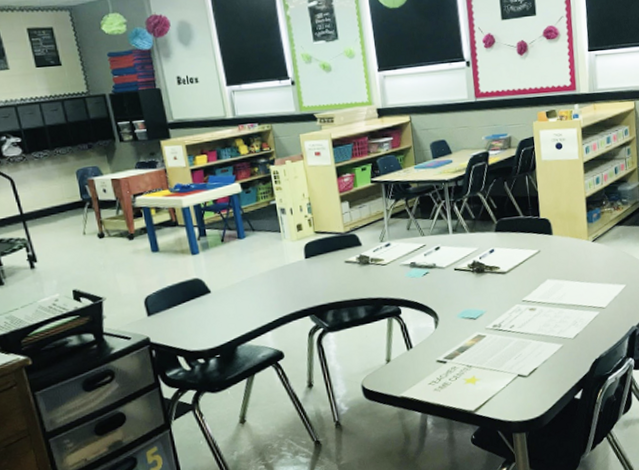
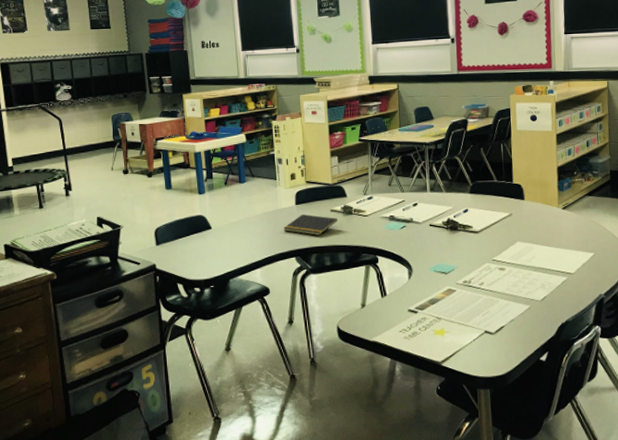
notepad: none [293,268,354,291] -> present [283,214,338,235]

